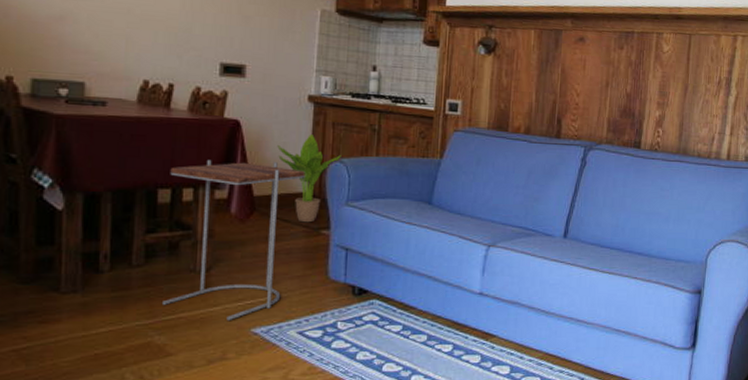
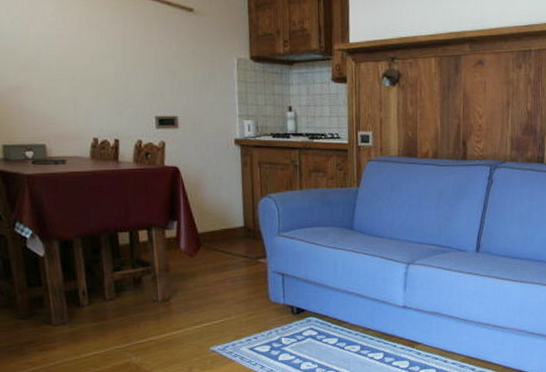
side table: present [163,159,306,322] -> none [126,202,240,342]
potted plant: present [277,134,341,223] -> none [213,175,269,254]

